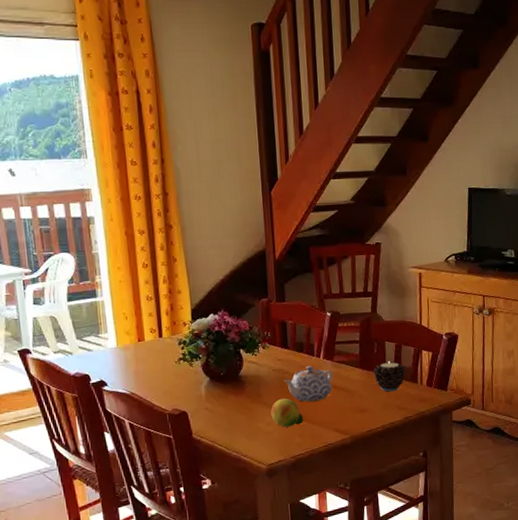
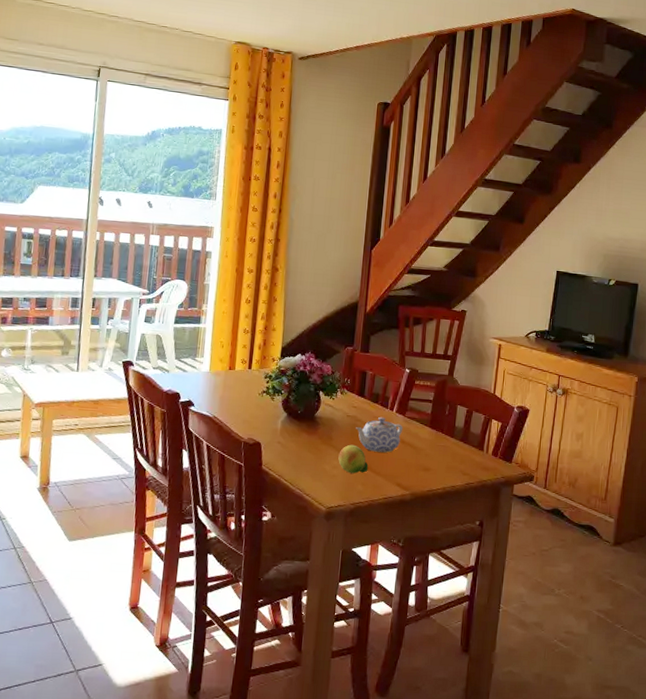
candle: present [373,361,407,392] -> none [441,425,474,456]

